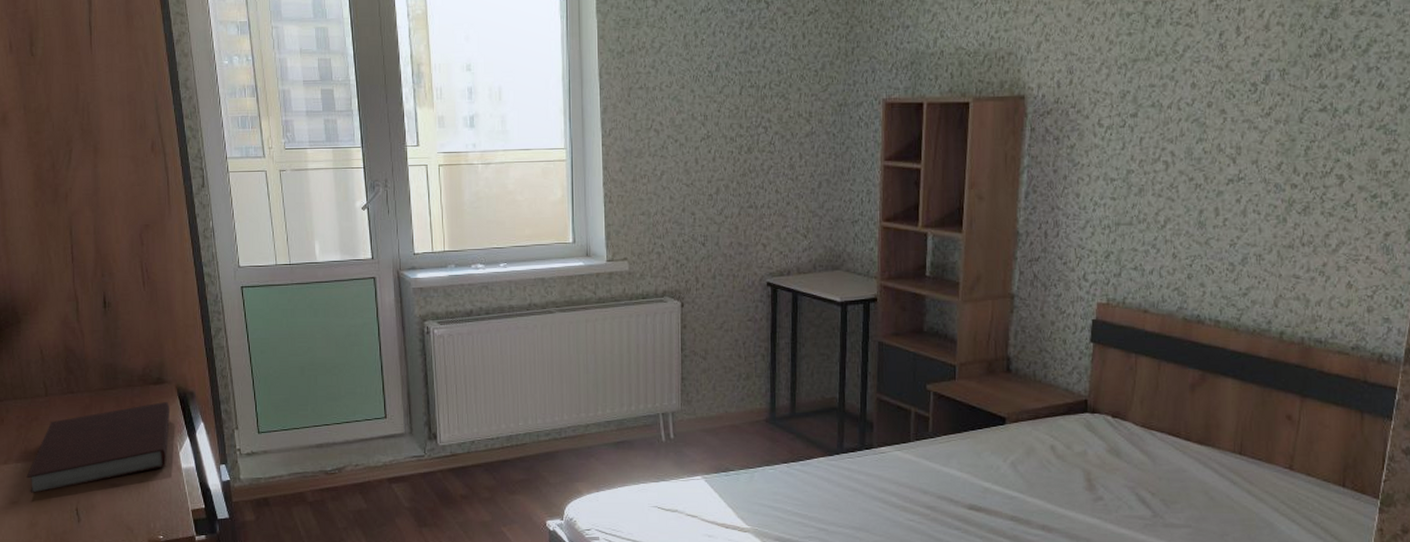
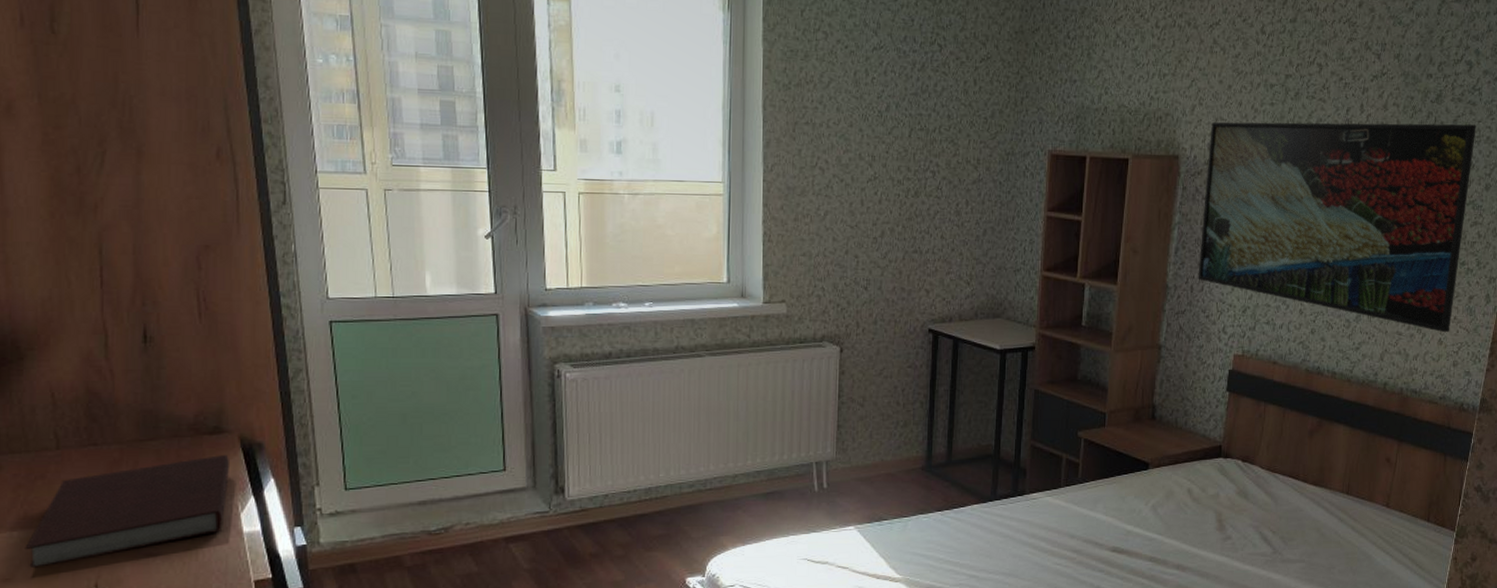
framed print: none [1052,39,1385,275] -> present [1198,122,1476,333]

